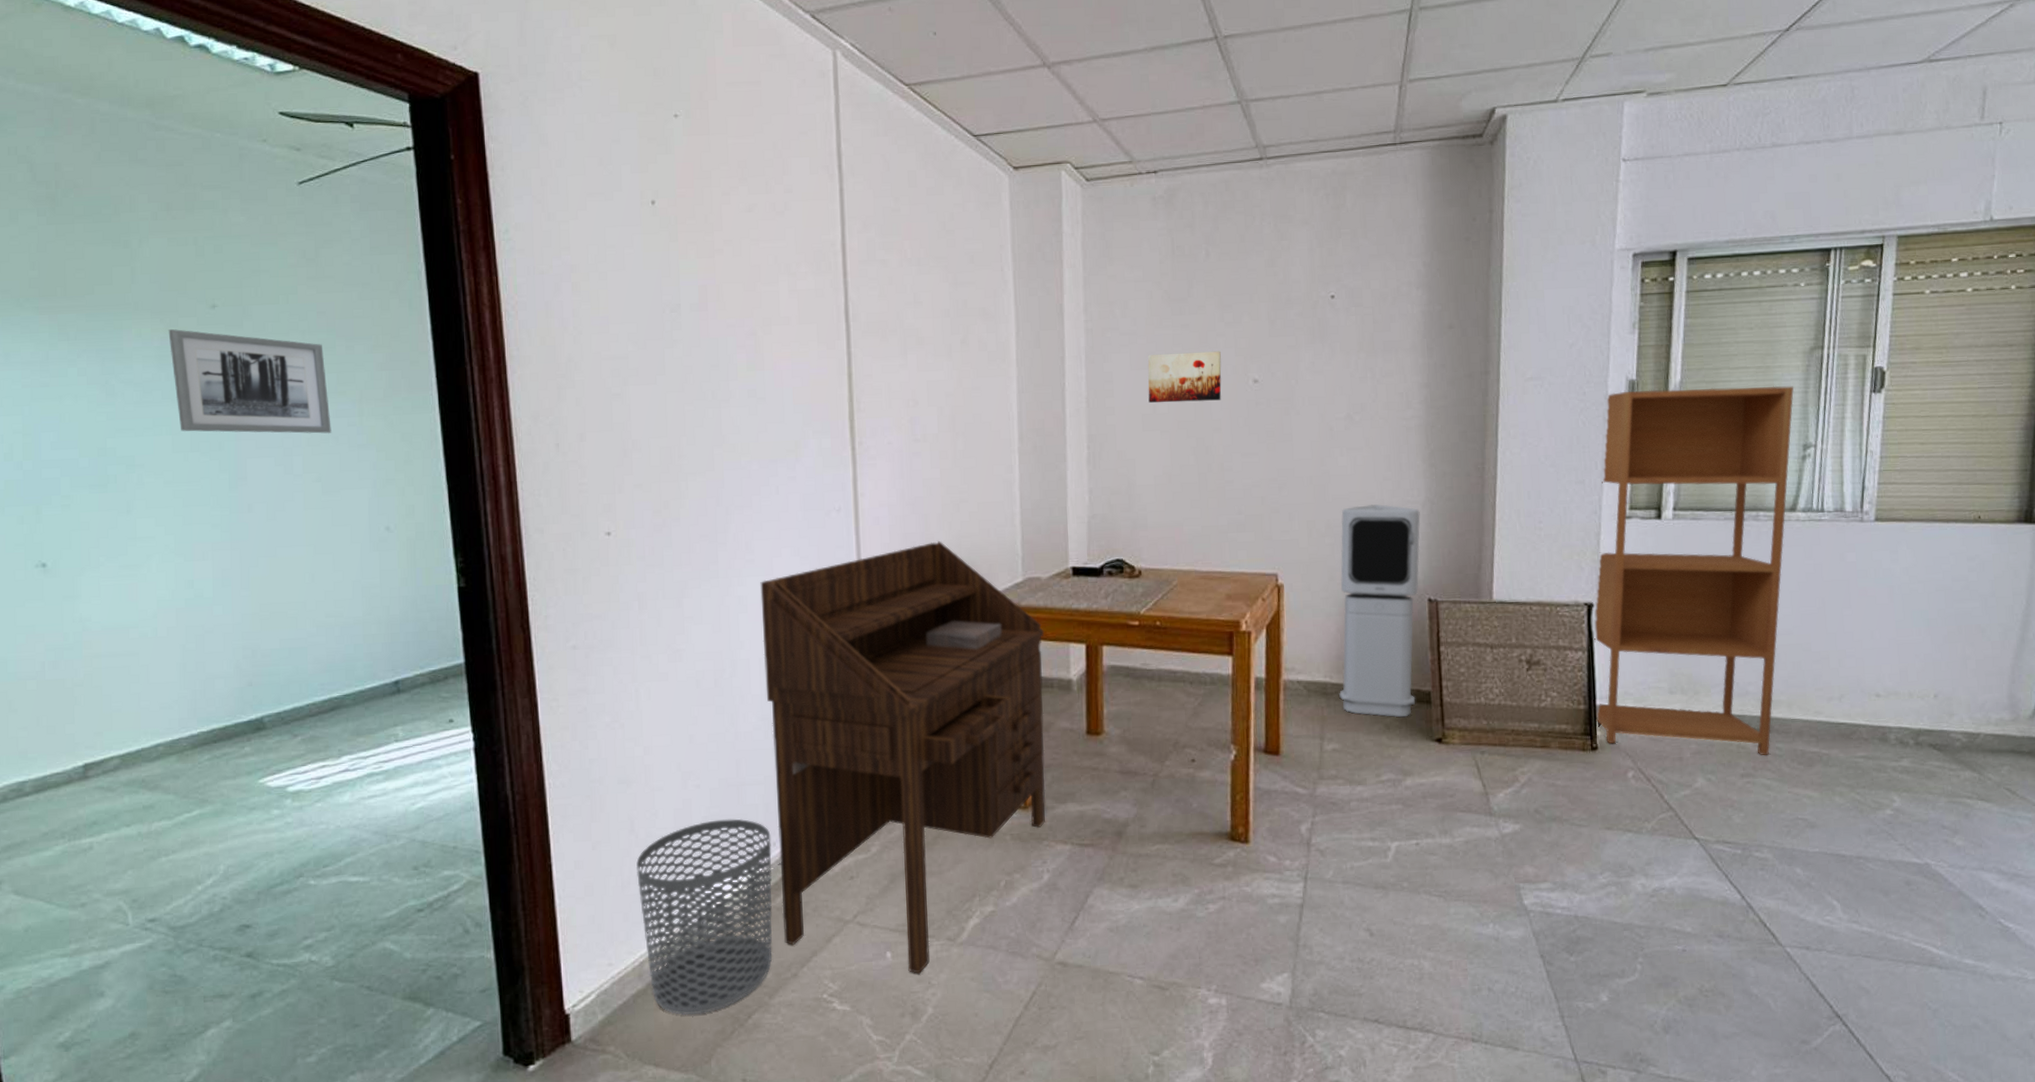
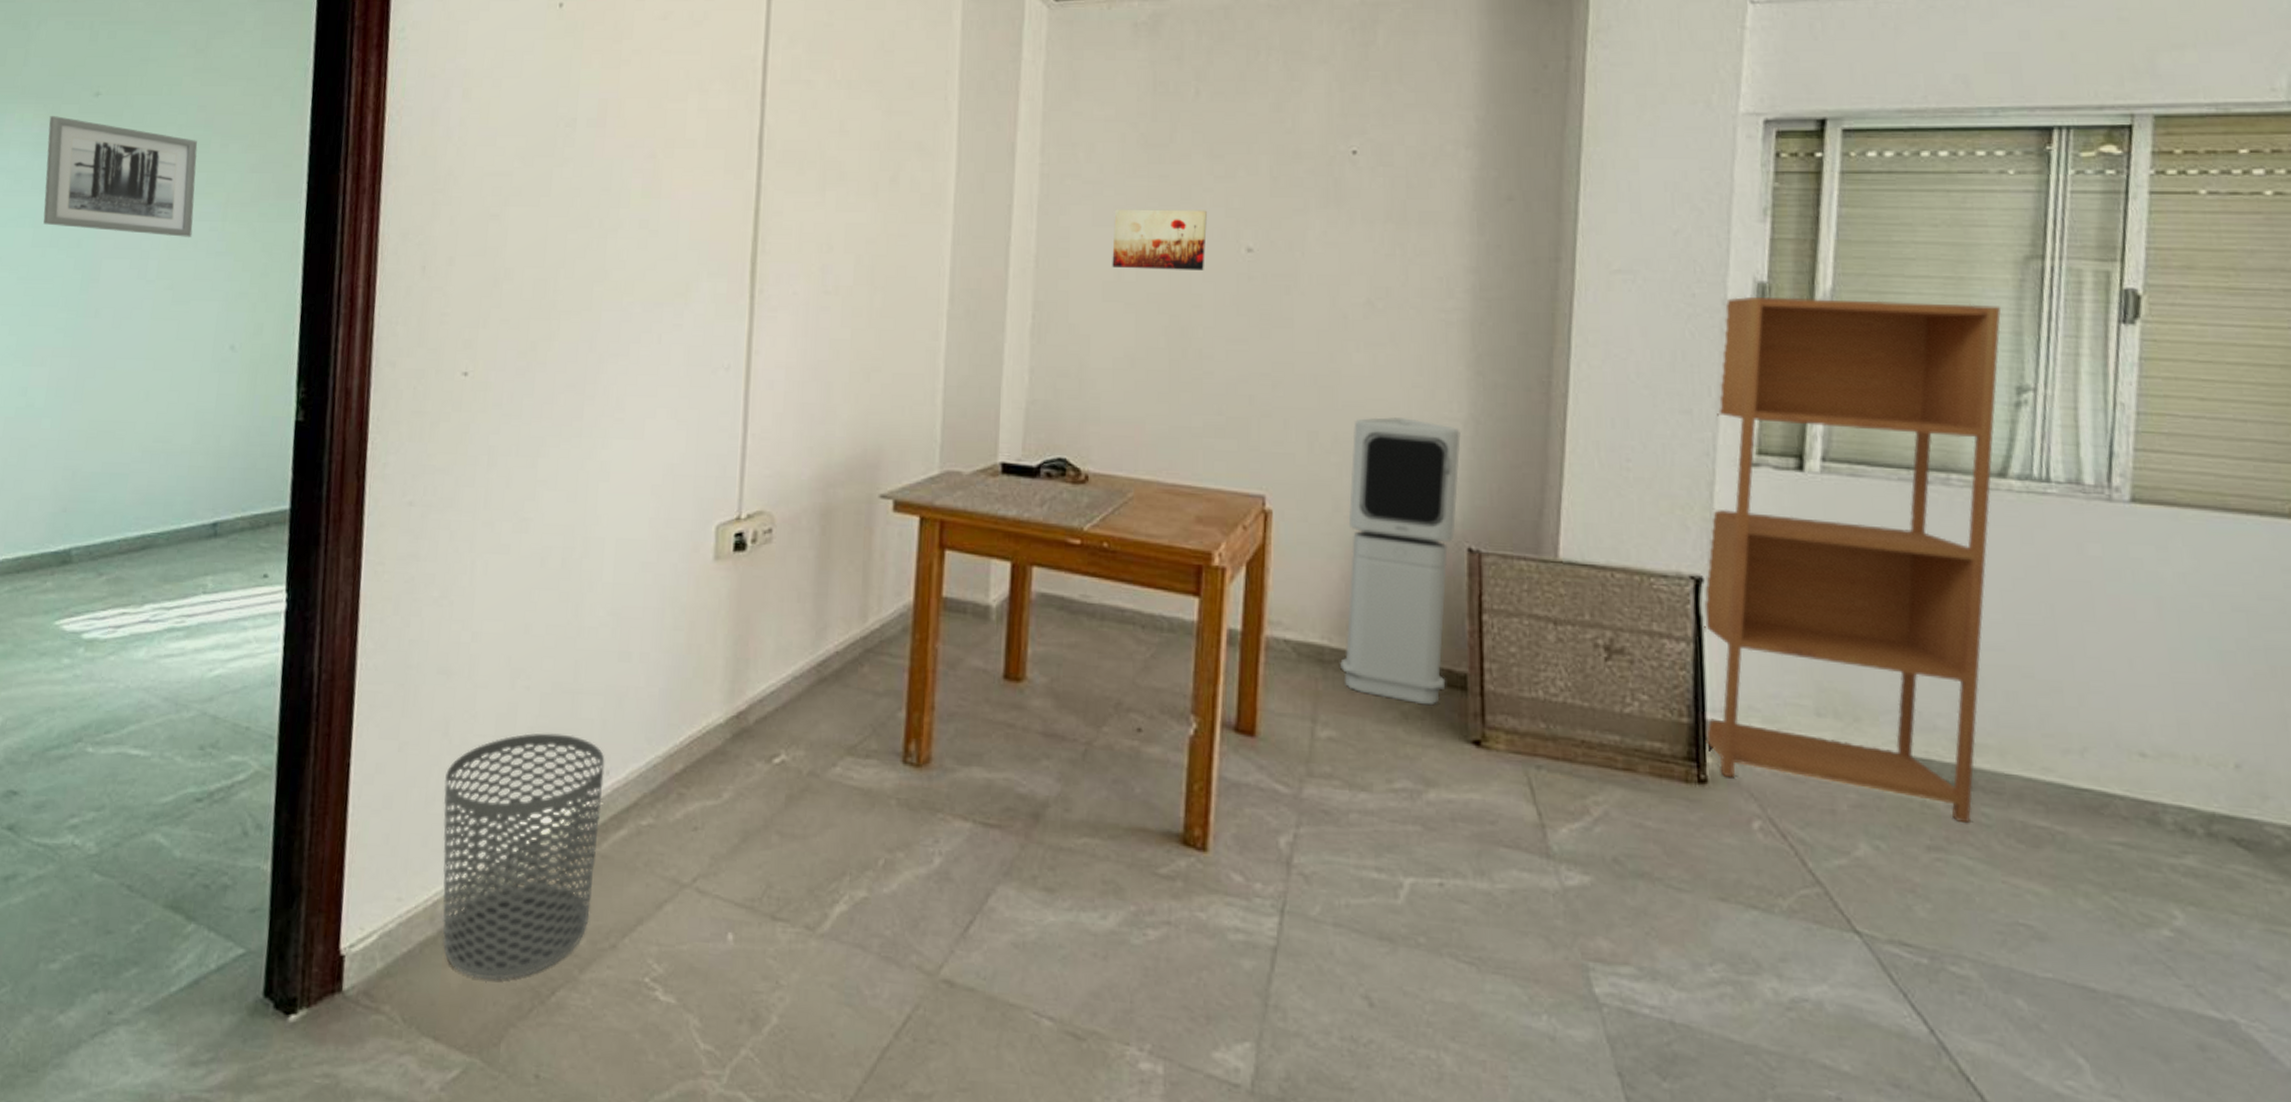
desk: present [760,540,1046,974] -> none [606,415,961,968]

